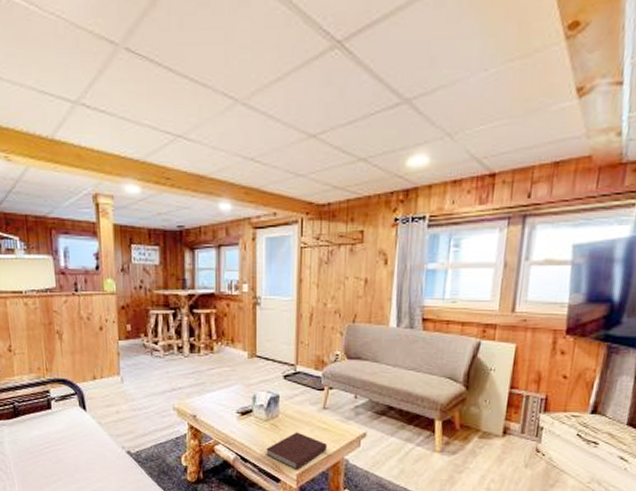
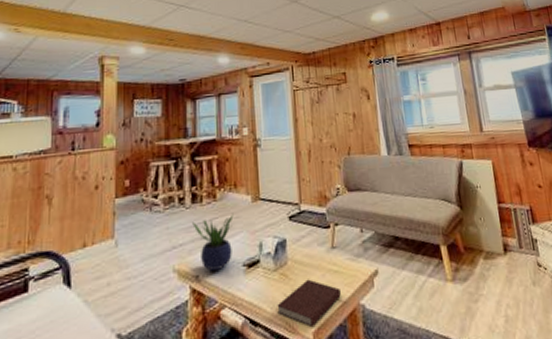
potted plant: none [190,367,230,413] -> present [192,214,234,271]

